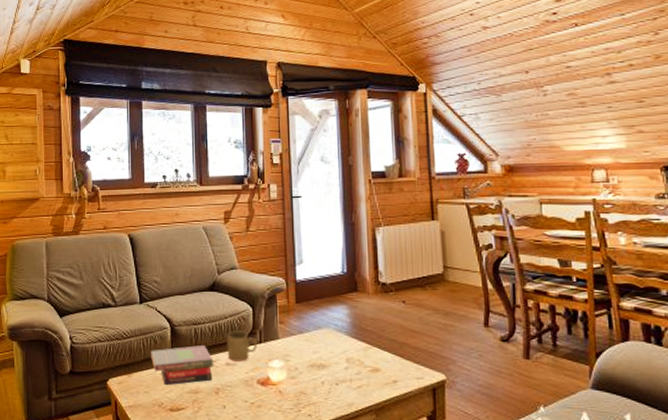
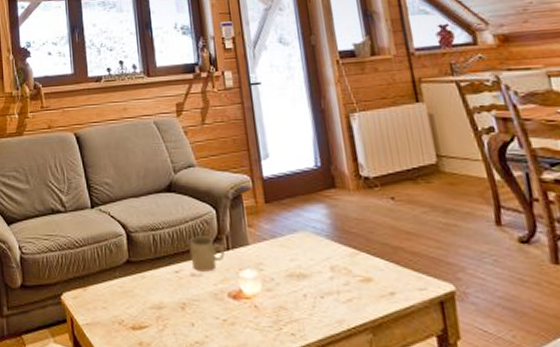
books: present [151,344,214,385] -> none [106,253,178,299]

